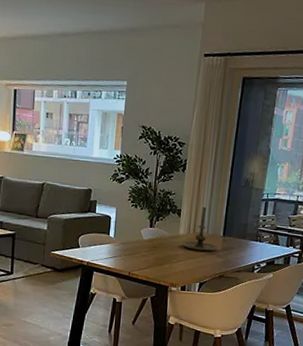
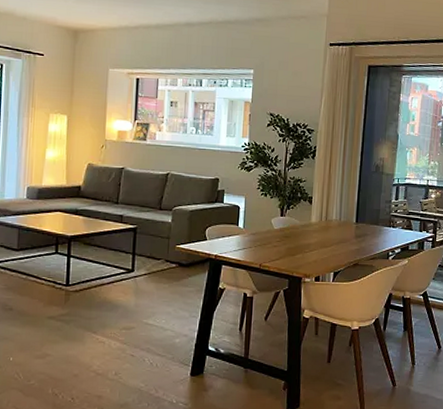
candle holder: present [181,206,219,252] -> none [313,193,352,240]

